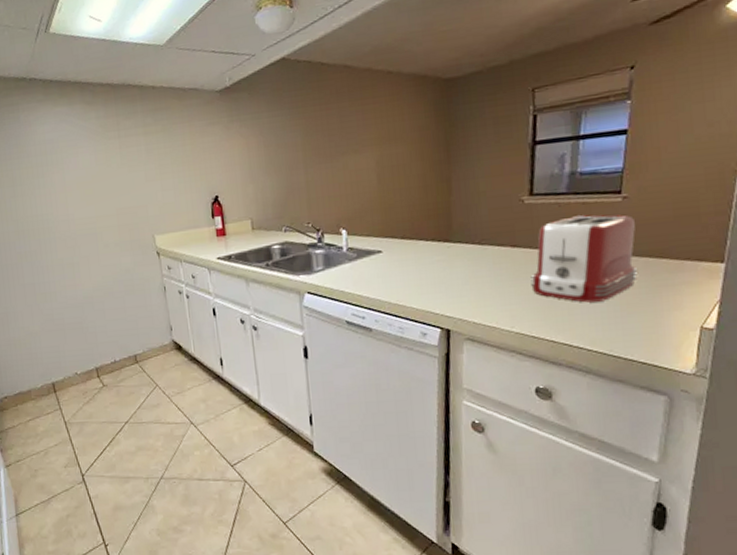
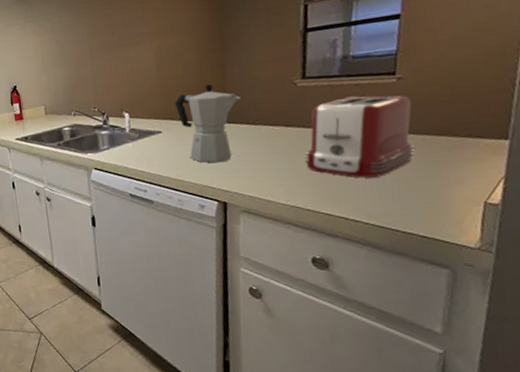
moka pot: none [397,199,466,287] -> present [175,84,241,163]

